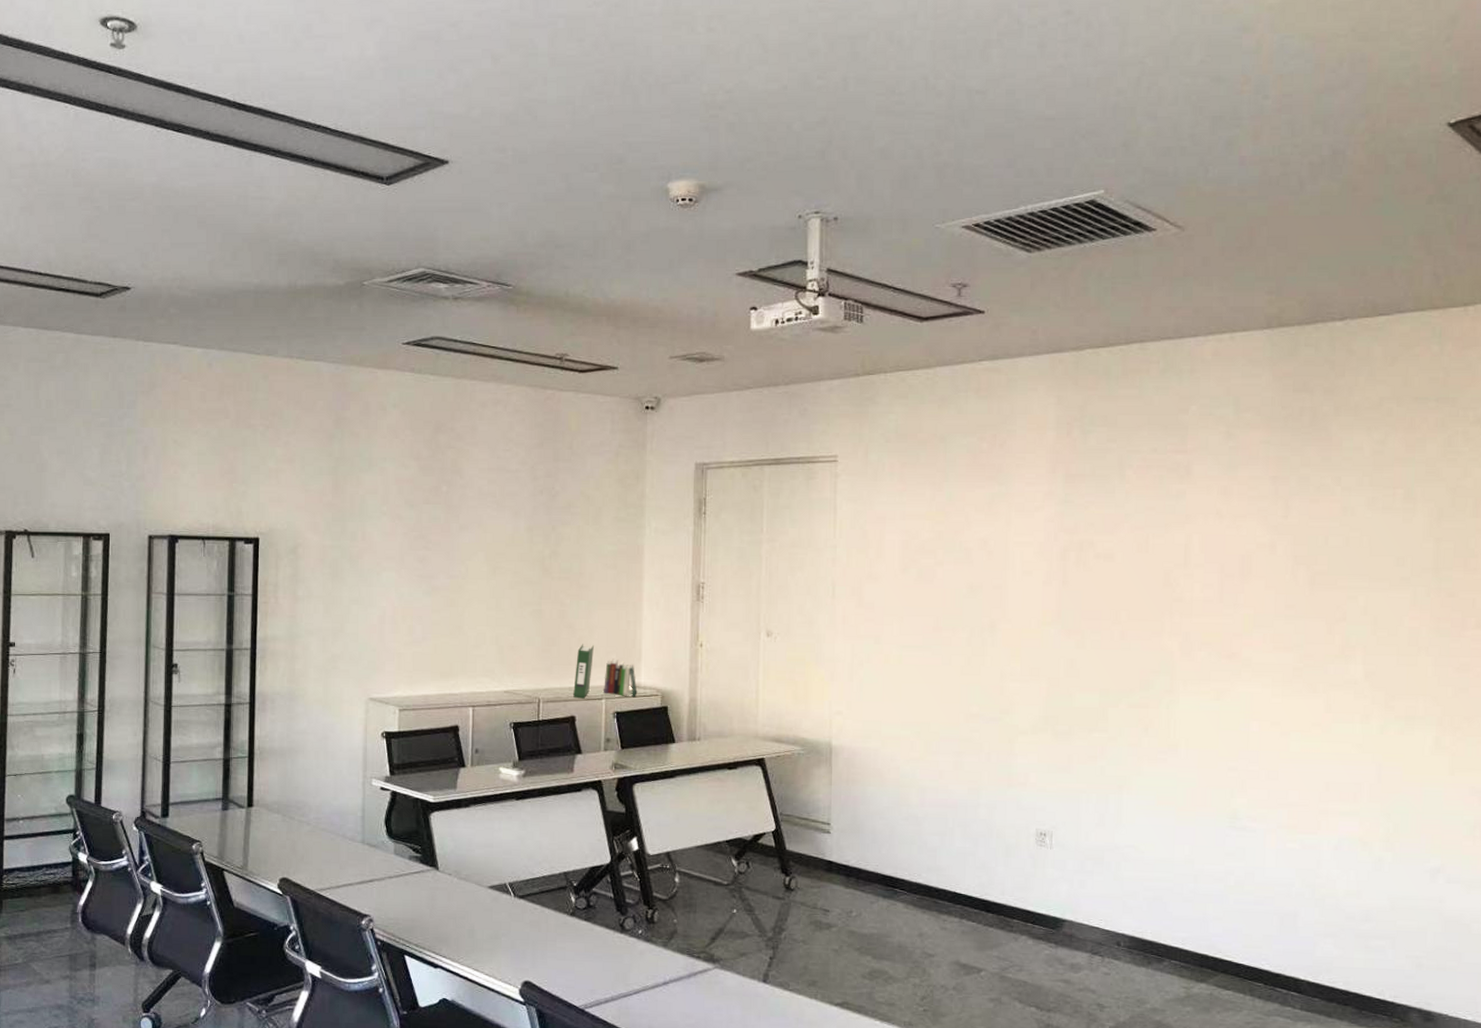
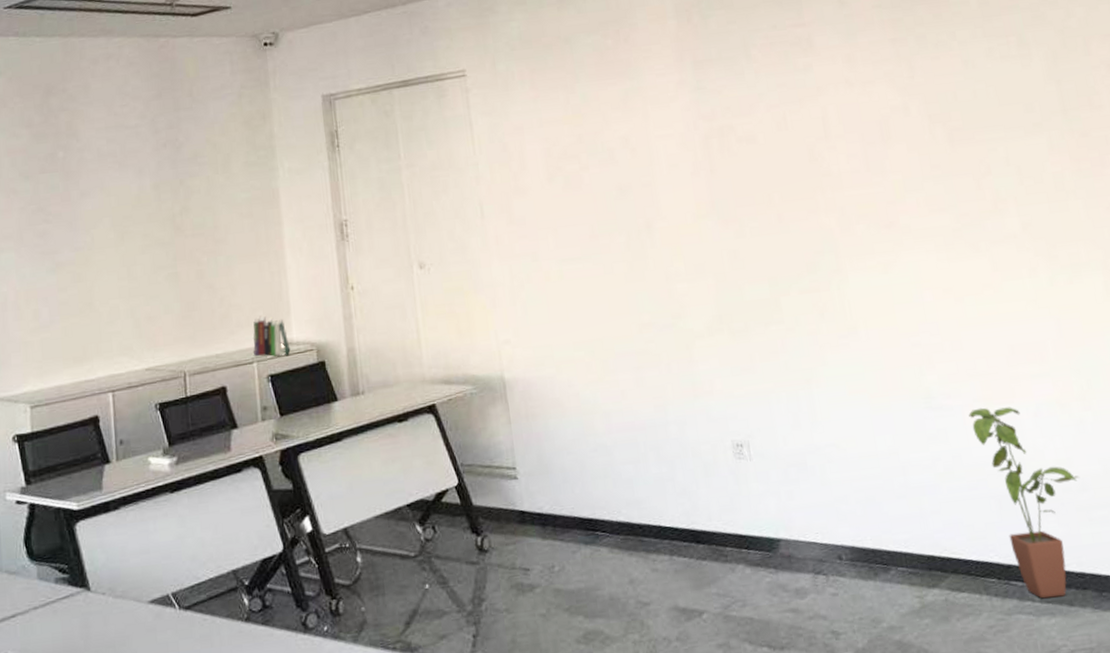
binder: present [573,644,594,700] -> none [220,304,239,367]
house plant: none [1270,834,1366,1008] -> present [968,407,1080,599]

